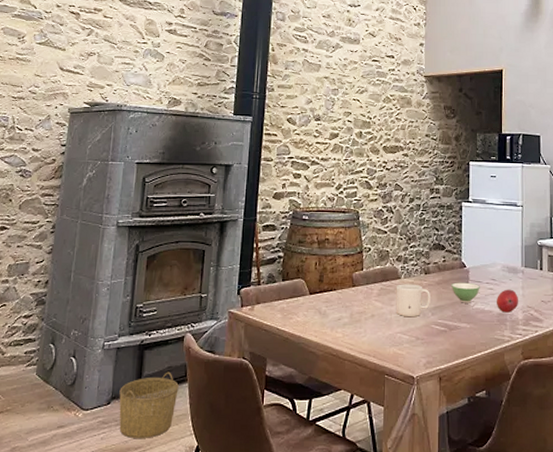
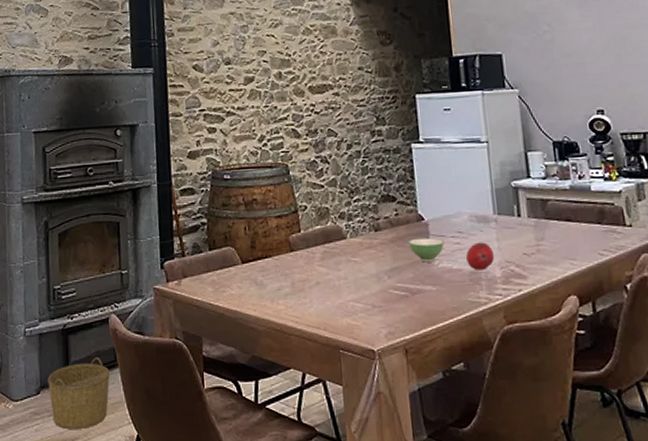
mug: present [396,284,432,318] -> none [342,244,386,283]

